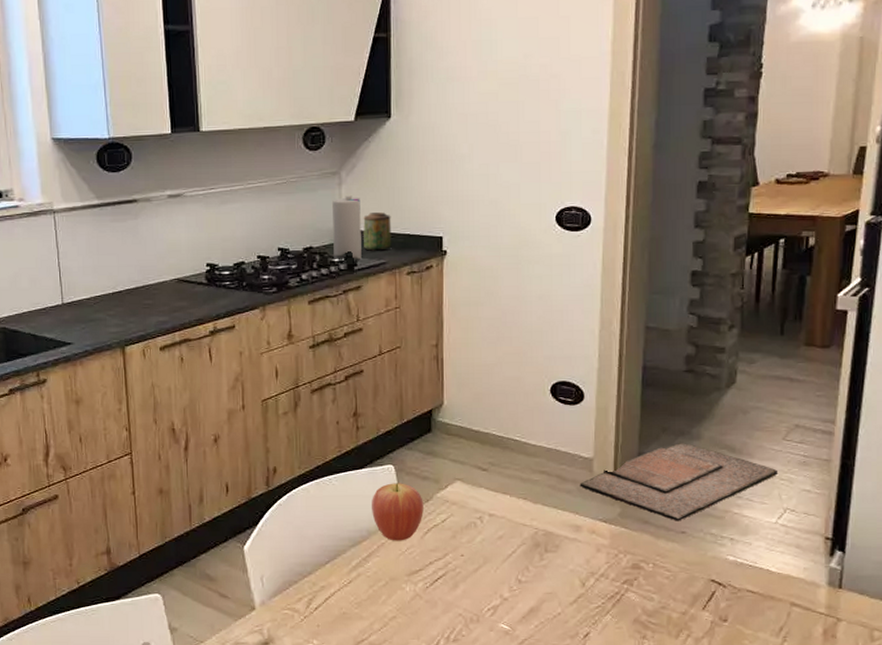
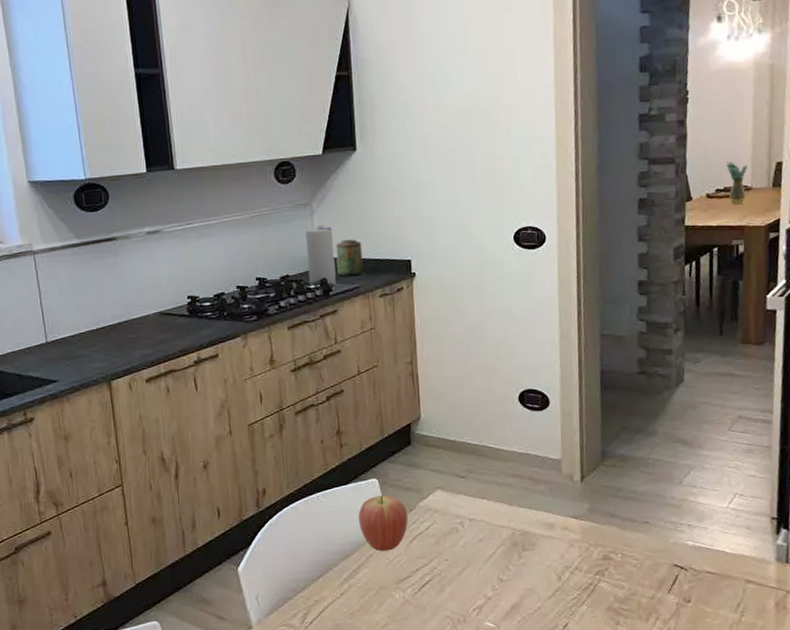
doormat: present [579,442,778,521] -> none [550,438,727,513]
vase: none [801,143,825,193] -> present [726,161,747,205]

